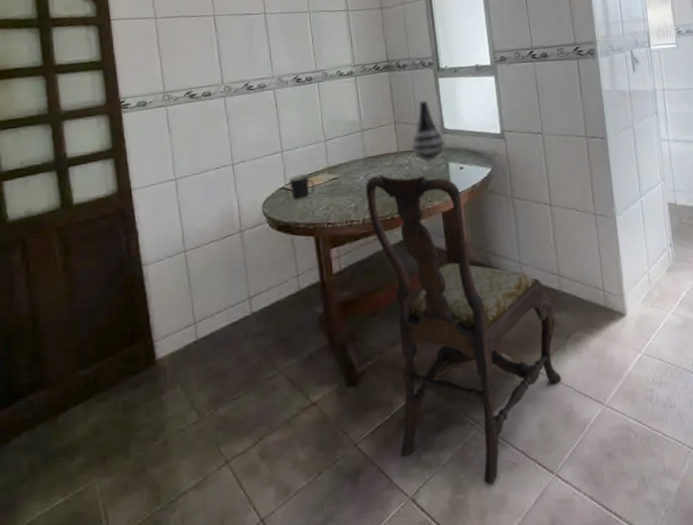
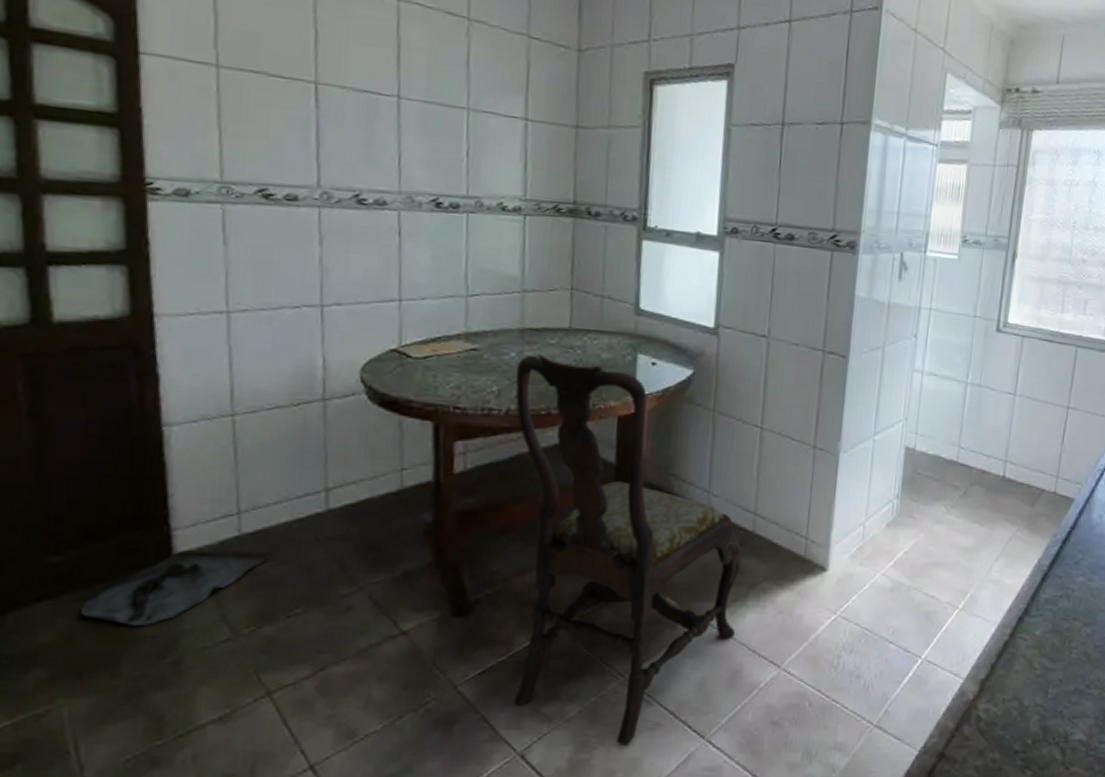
plastic bag: none [102,350,221,417] -> present [81,550,275,625]
mug: present [289,173,315,202] -> none [405,335,444,372]
vase: present [410,100,445,162] -> none [588,266,637,348]

